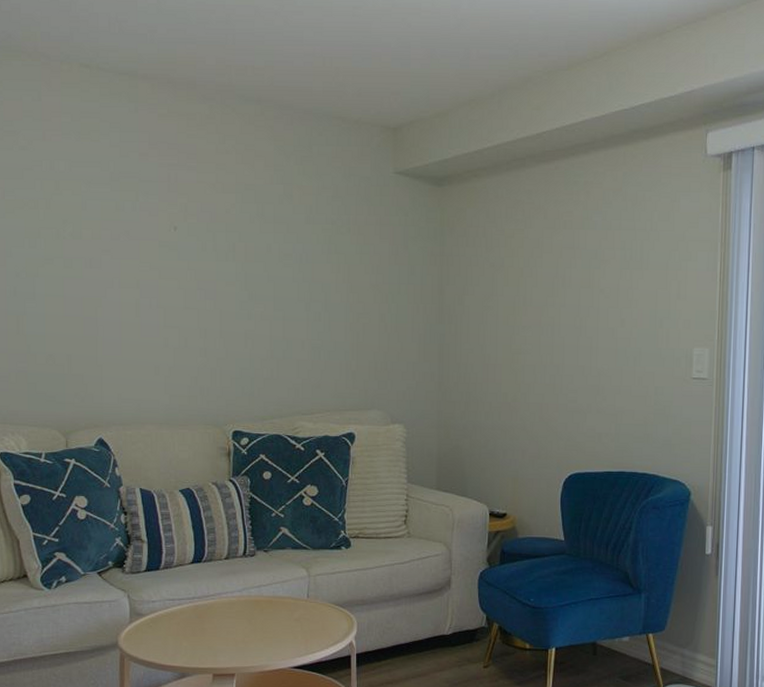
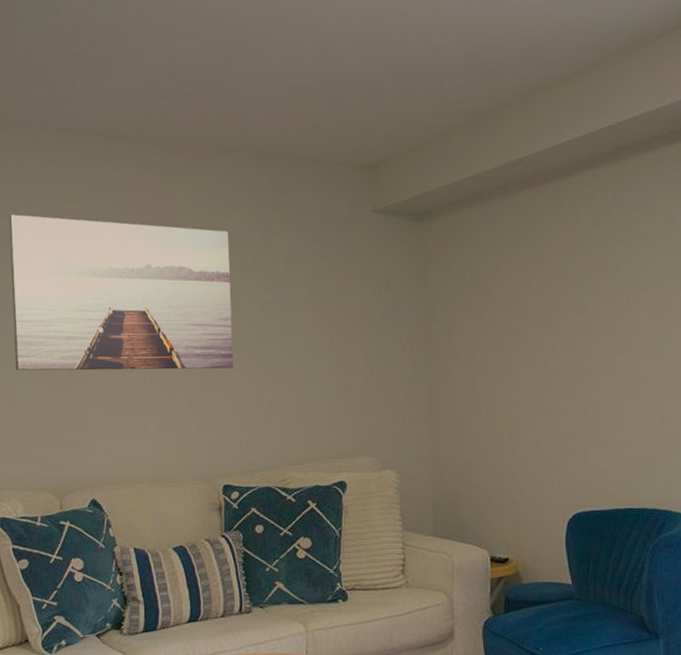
wall art: none [24,147,251,317] -> present [9,214,234,371]

